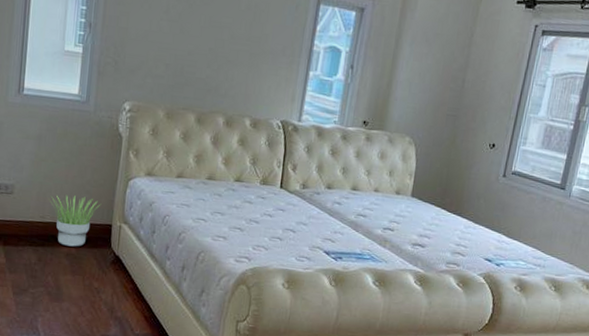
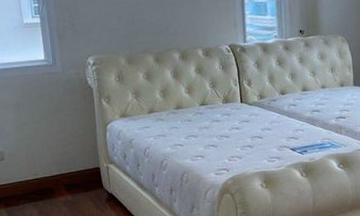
potted plant: present [50,195,100,247] -> none [39,148,86,195]

